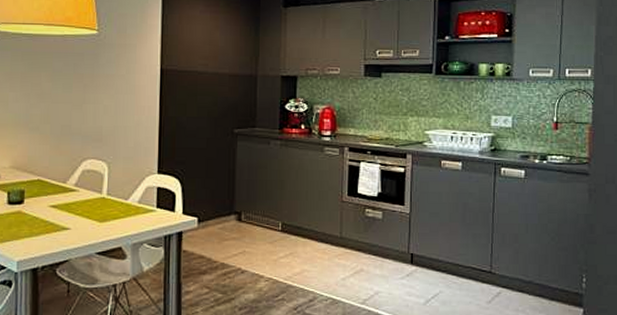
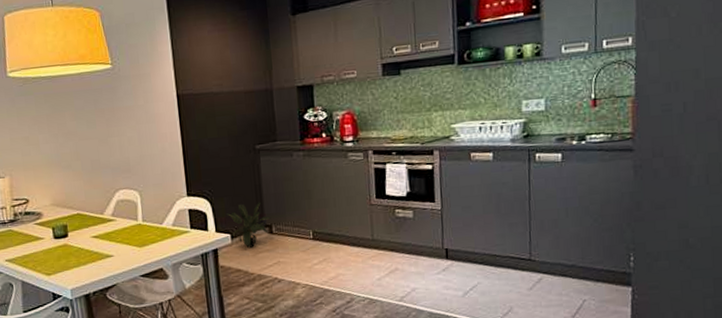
potted plant: none [196,187,241,234] -> present [226,202,271,248]

